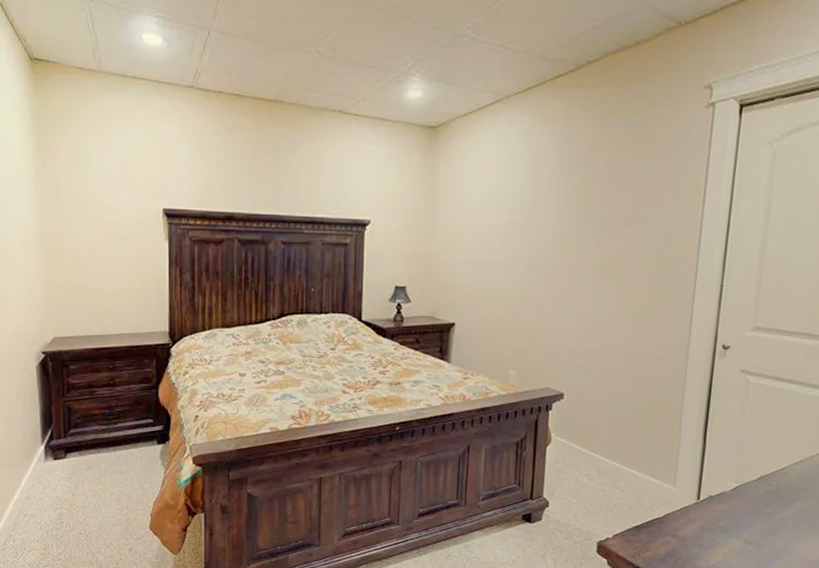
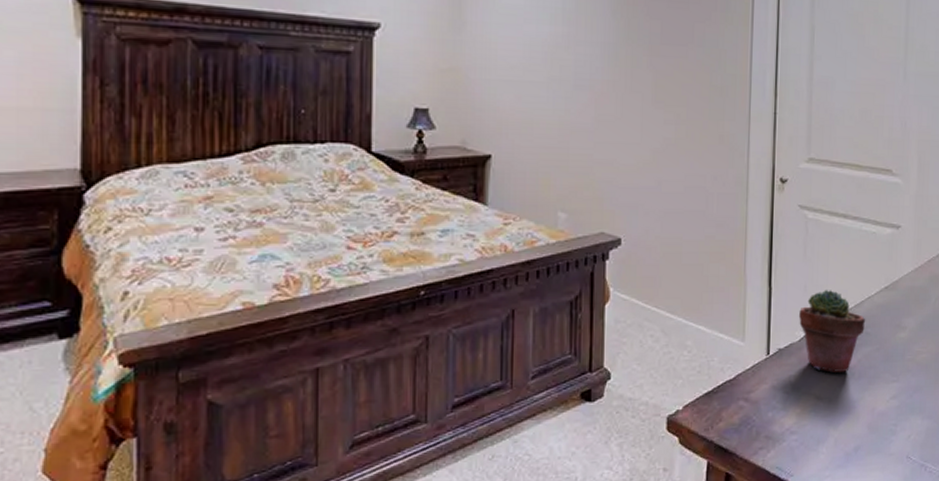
potted succulent: none [732,448,805,522] -> present [799,290,866,373]

